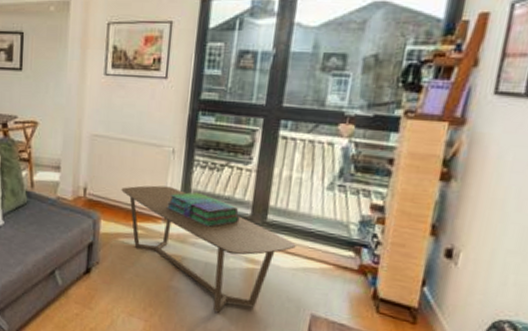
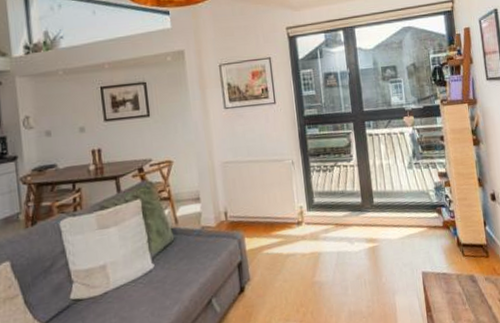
coffee table: present [121,185,296,313] -> none [257,193,399,294]
stack of books: present [167,191,240,227] -> none [297,193,355,221]

